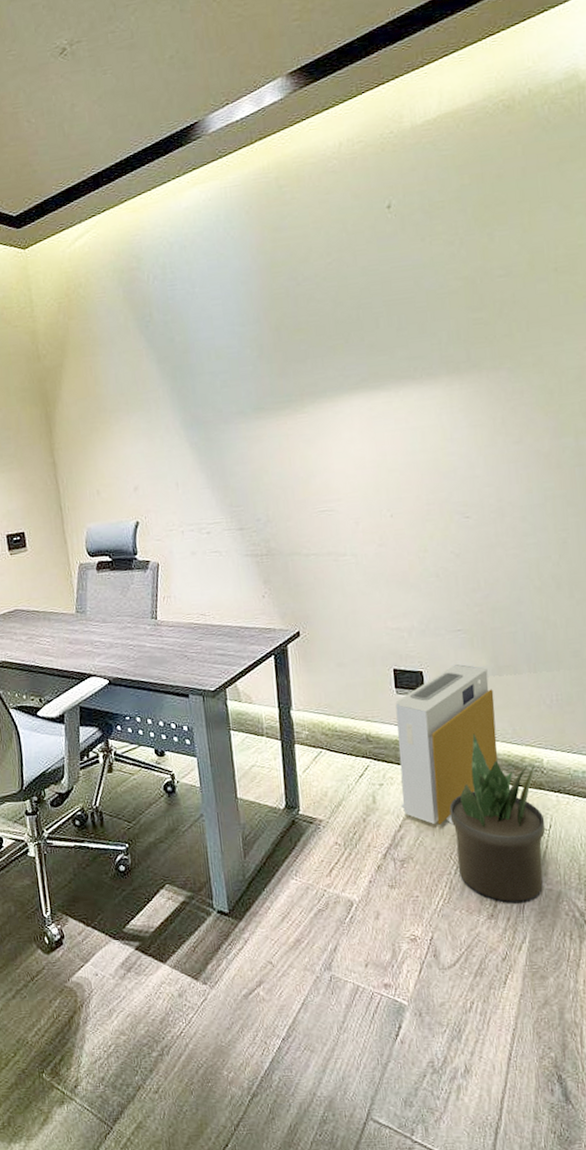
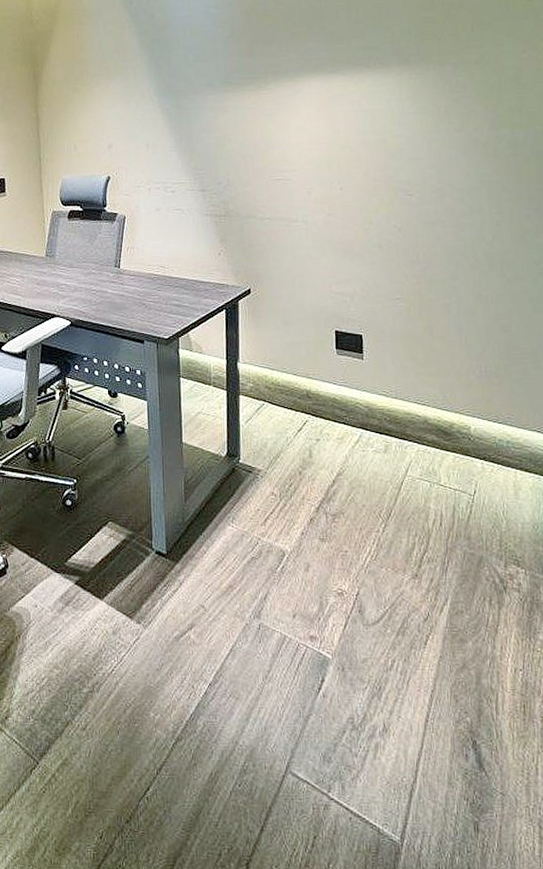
space heater: present [395,664,498,825] -> none [335,331,429,484]
planter: present [449,733,546,901] -> none [381,397,470,563]

